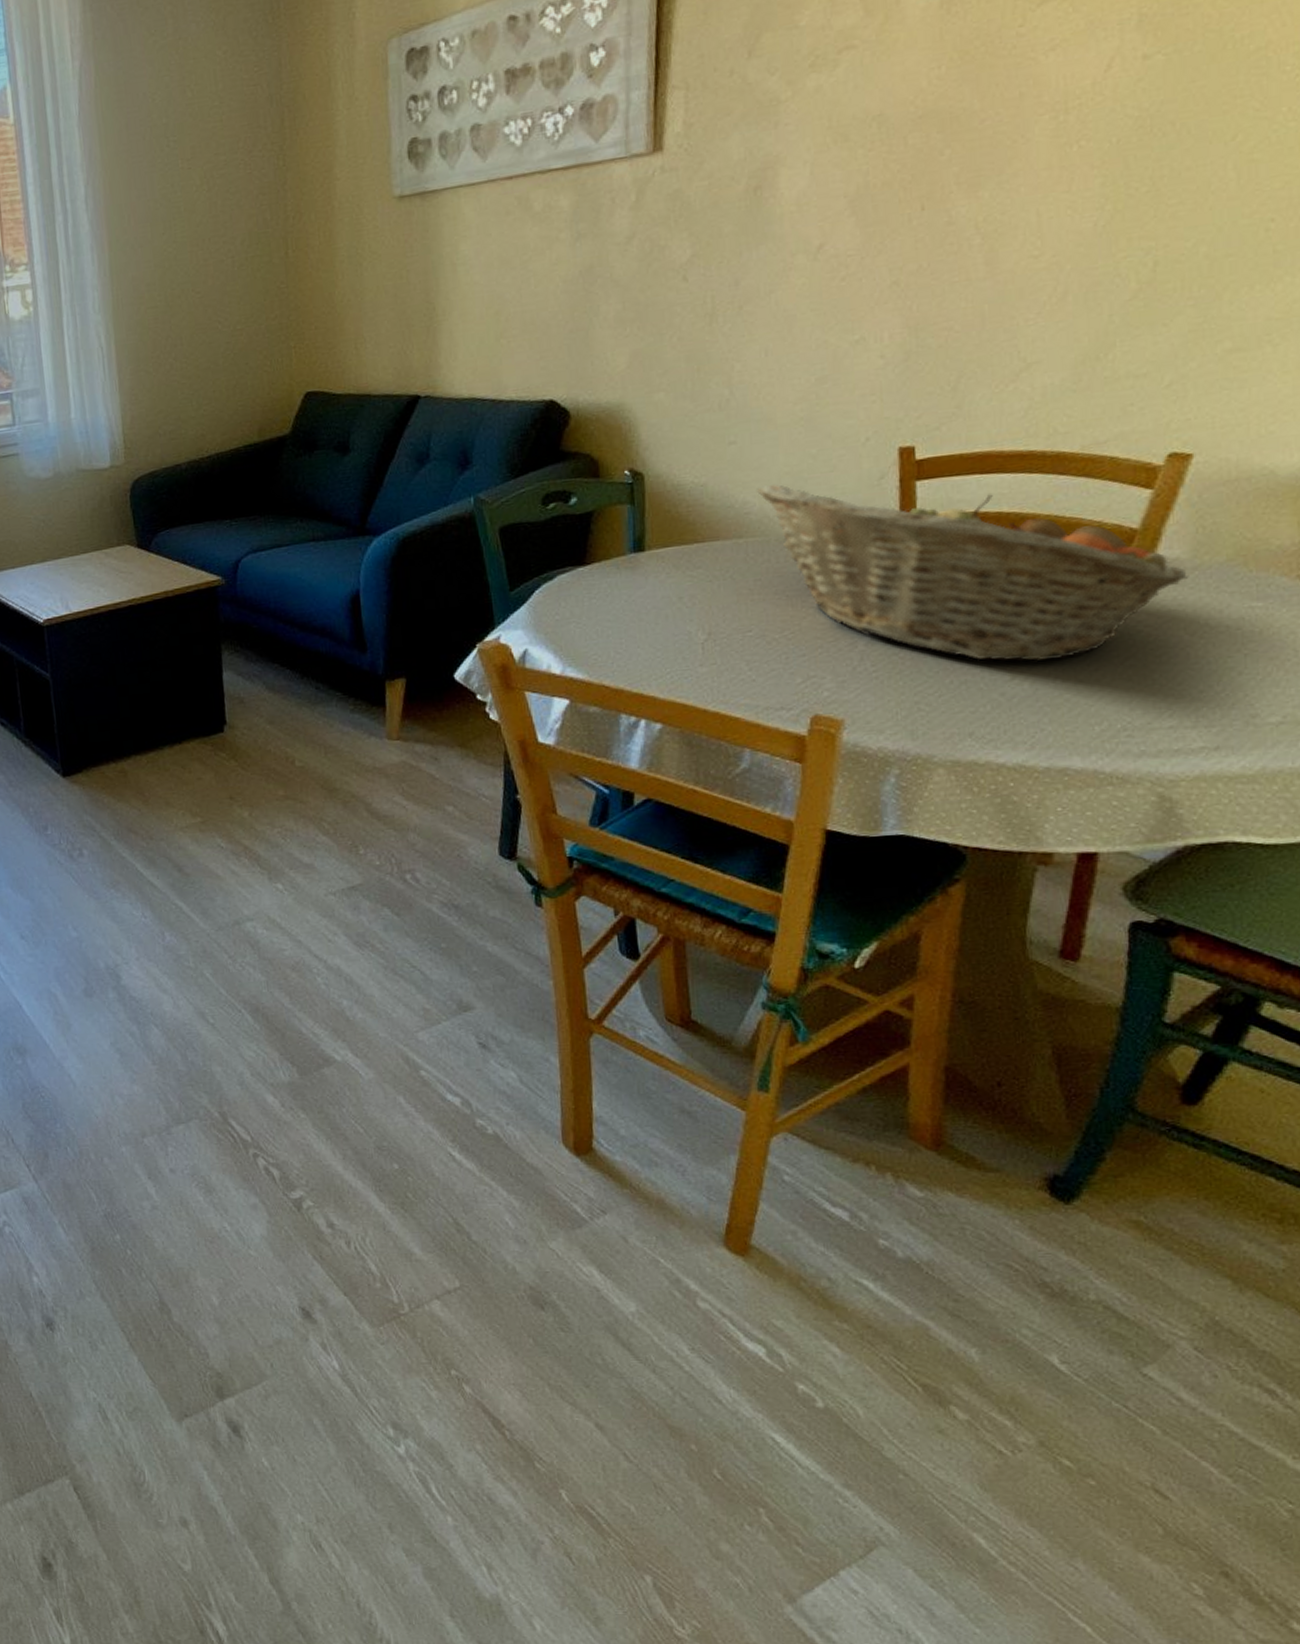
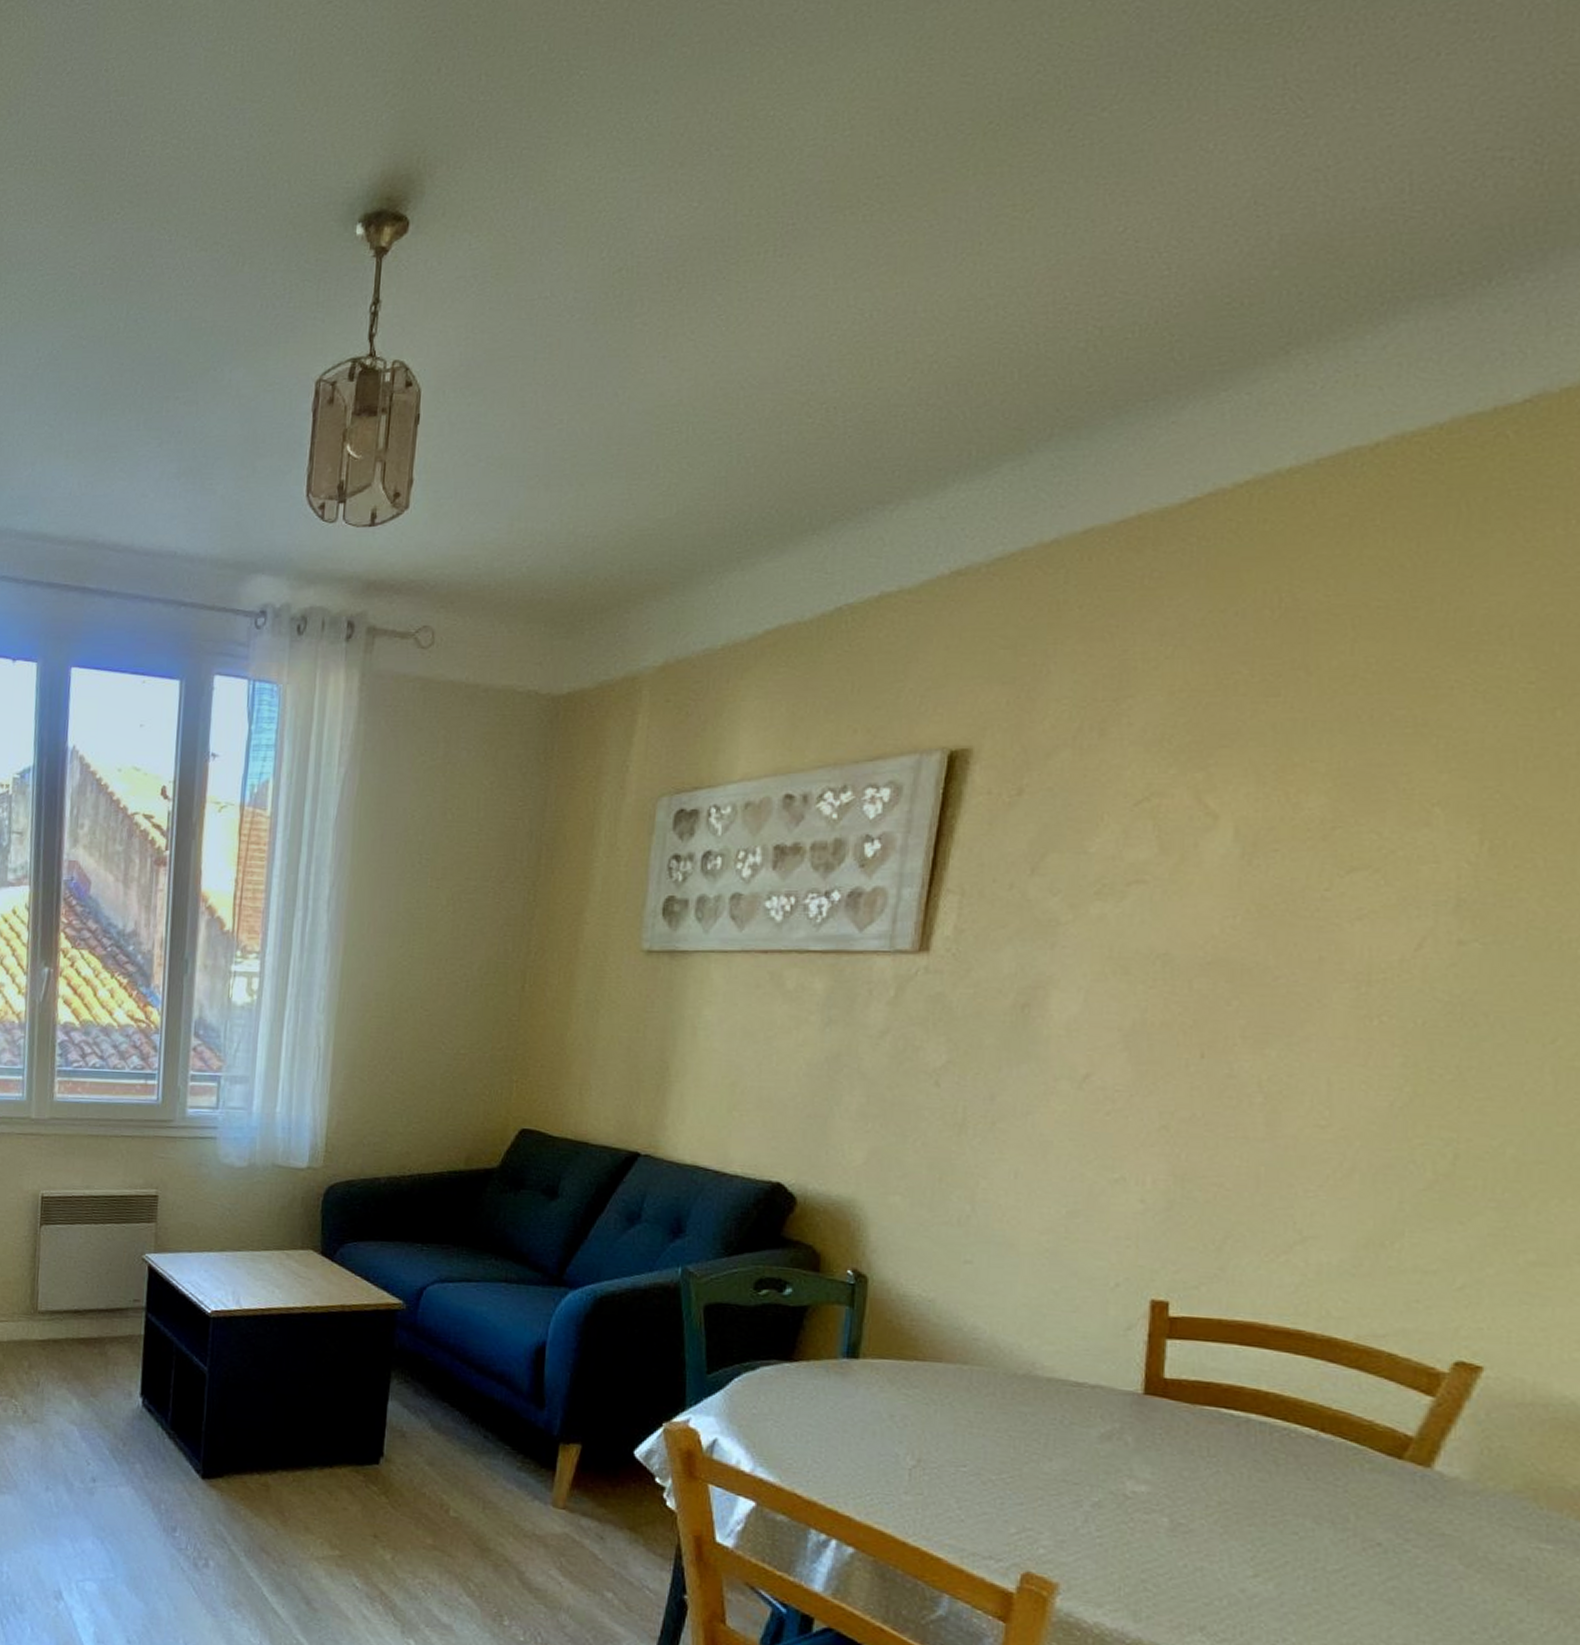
fruit basket: present [757,485,1189,662] -> none [989,1314,1469,1566]

